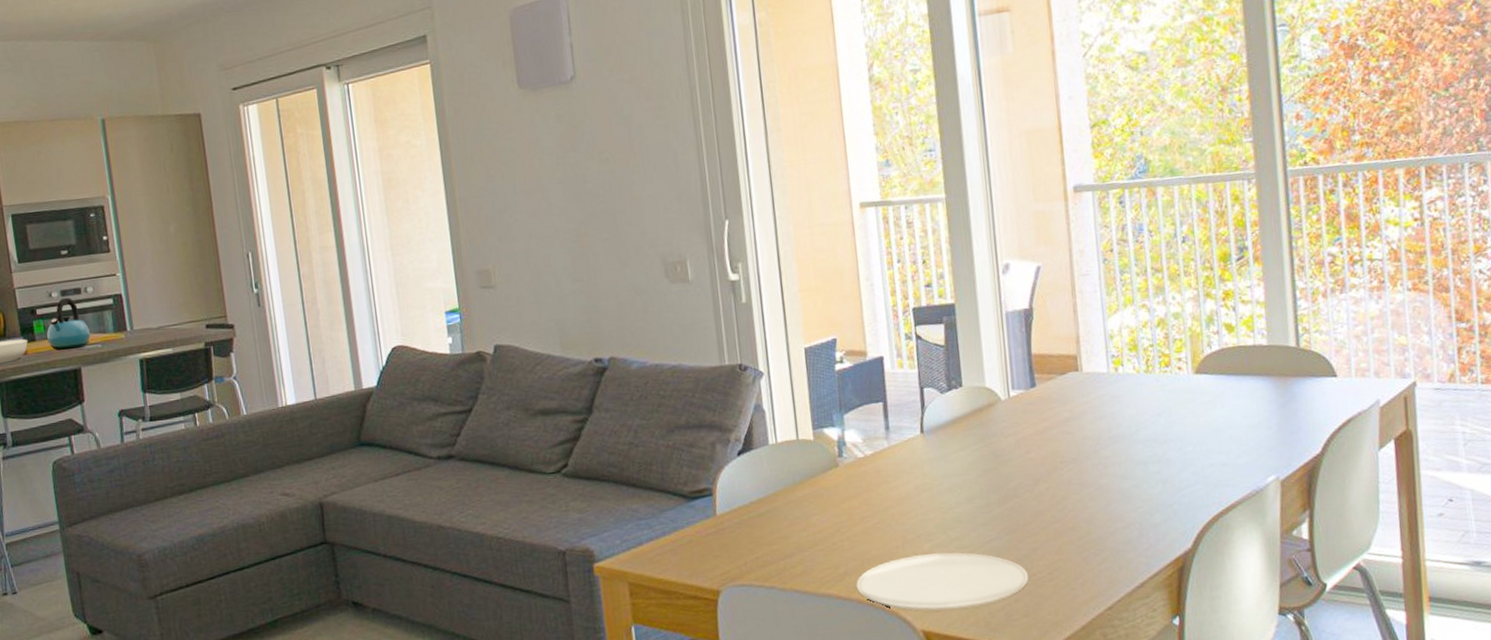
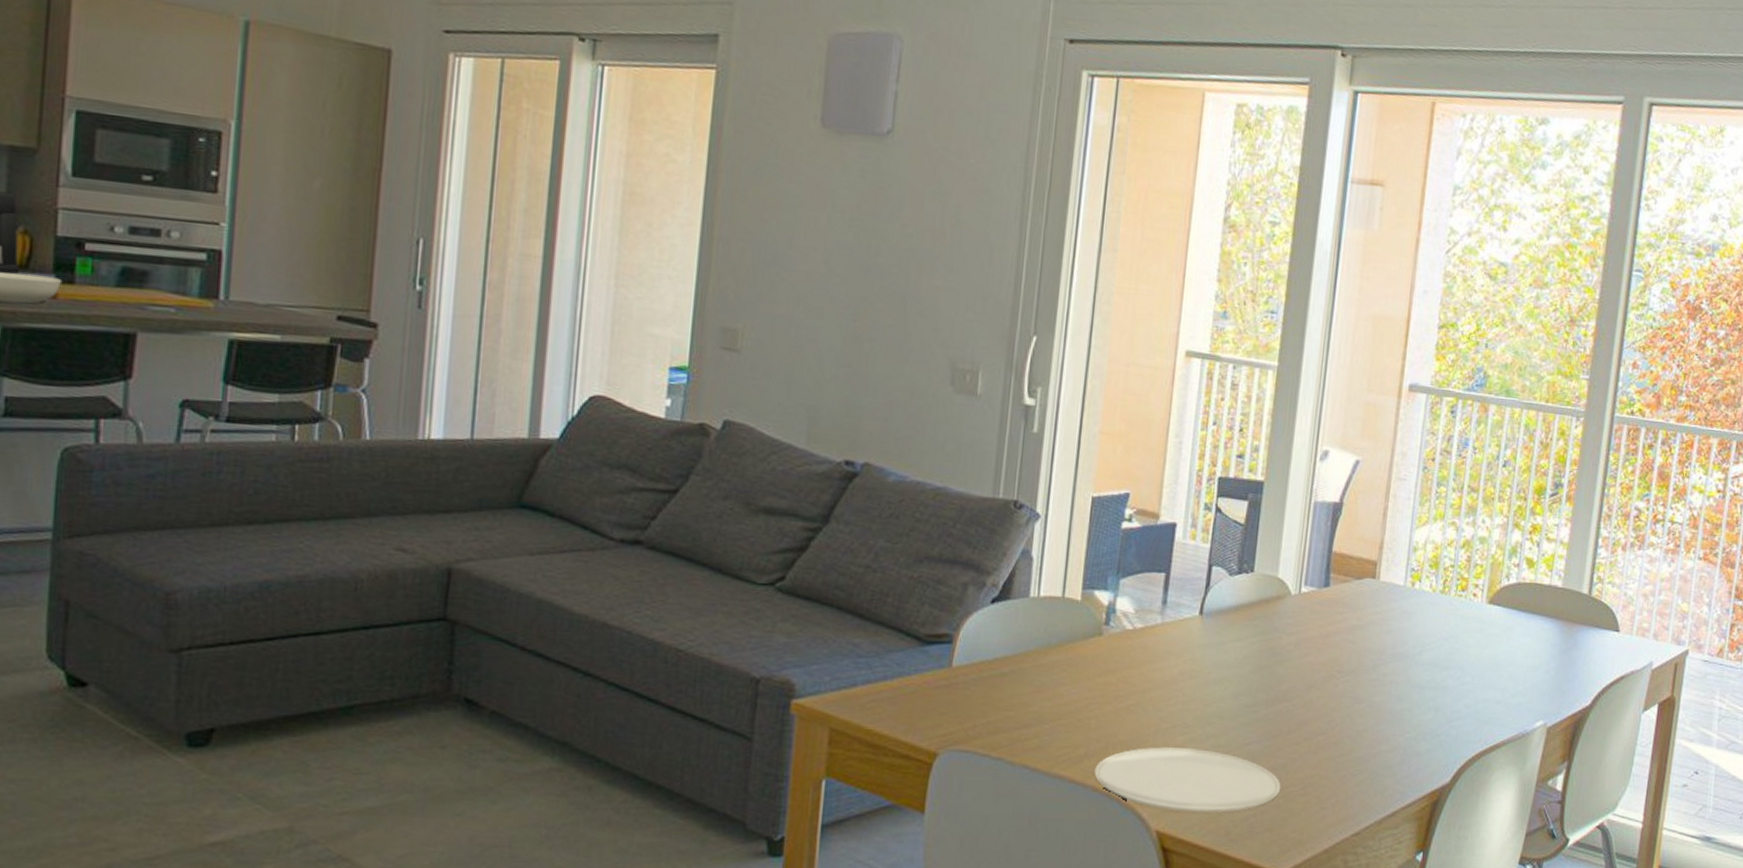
kettle: present [46,297,91,351] -> none [92,236,162,308]

